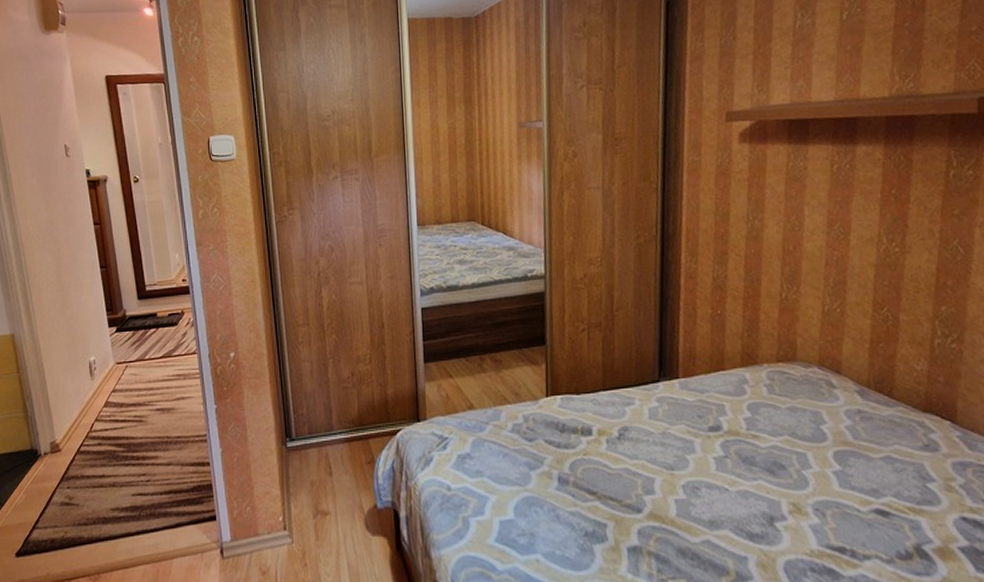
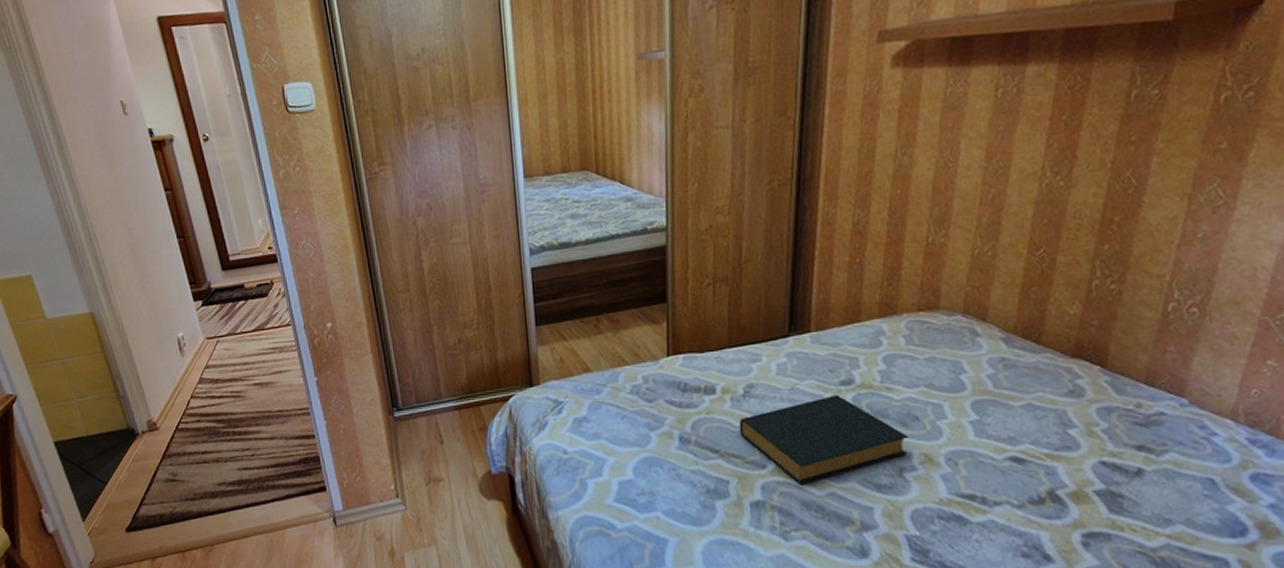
hardback book: none [614,440,777,530] -> present [739,394,909,484]

